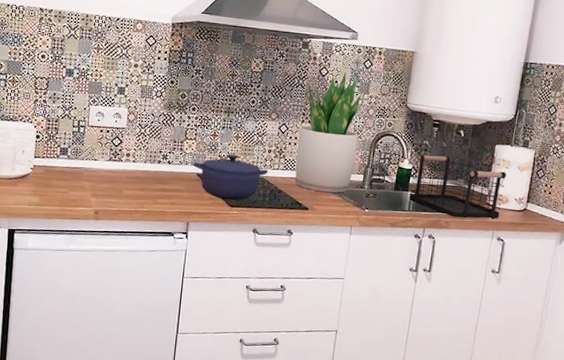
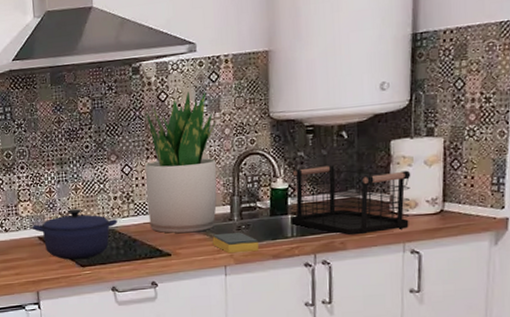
sponge: none [344,198,382,218] -> present [212,232,259,254]

